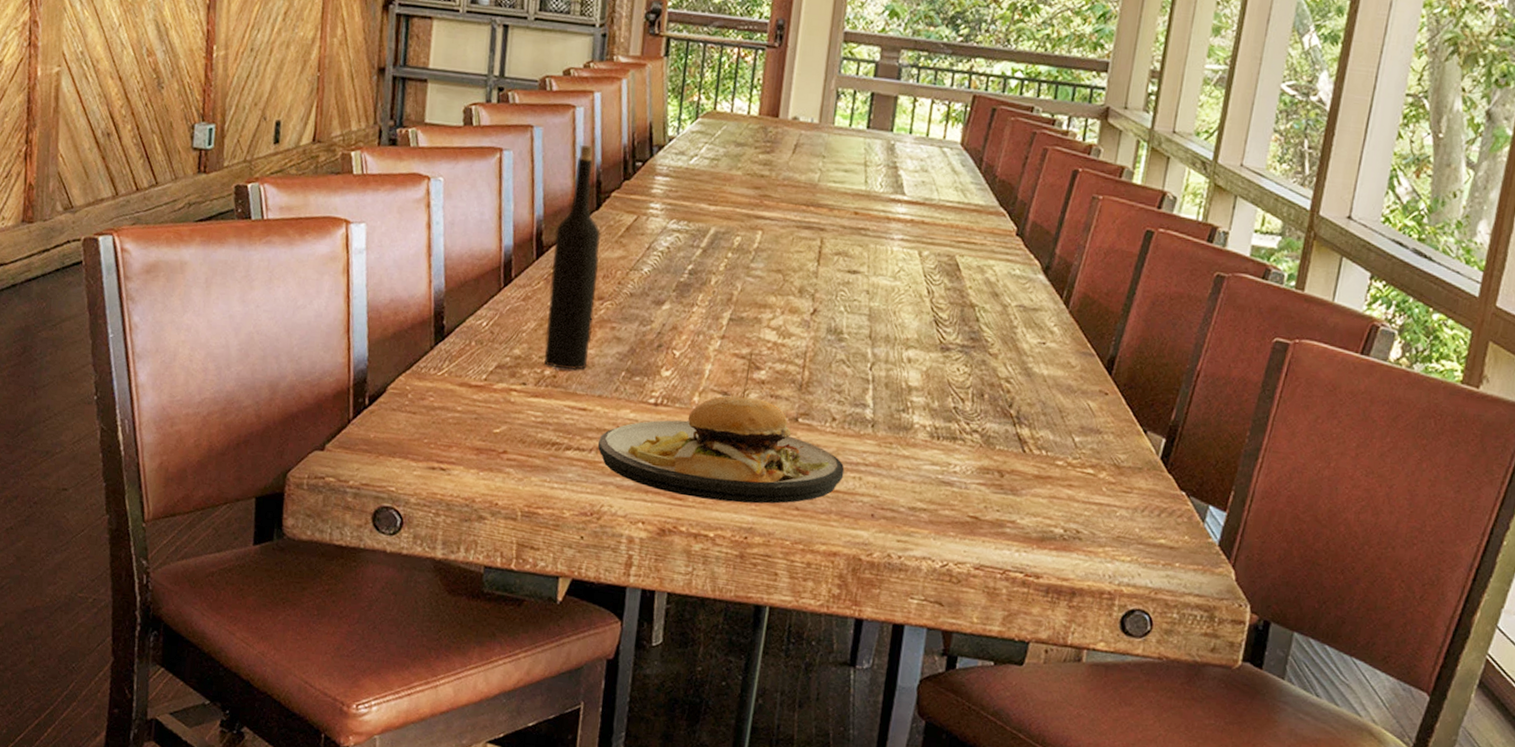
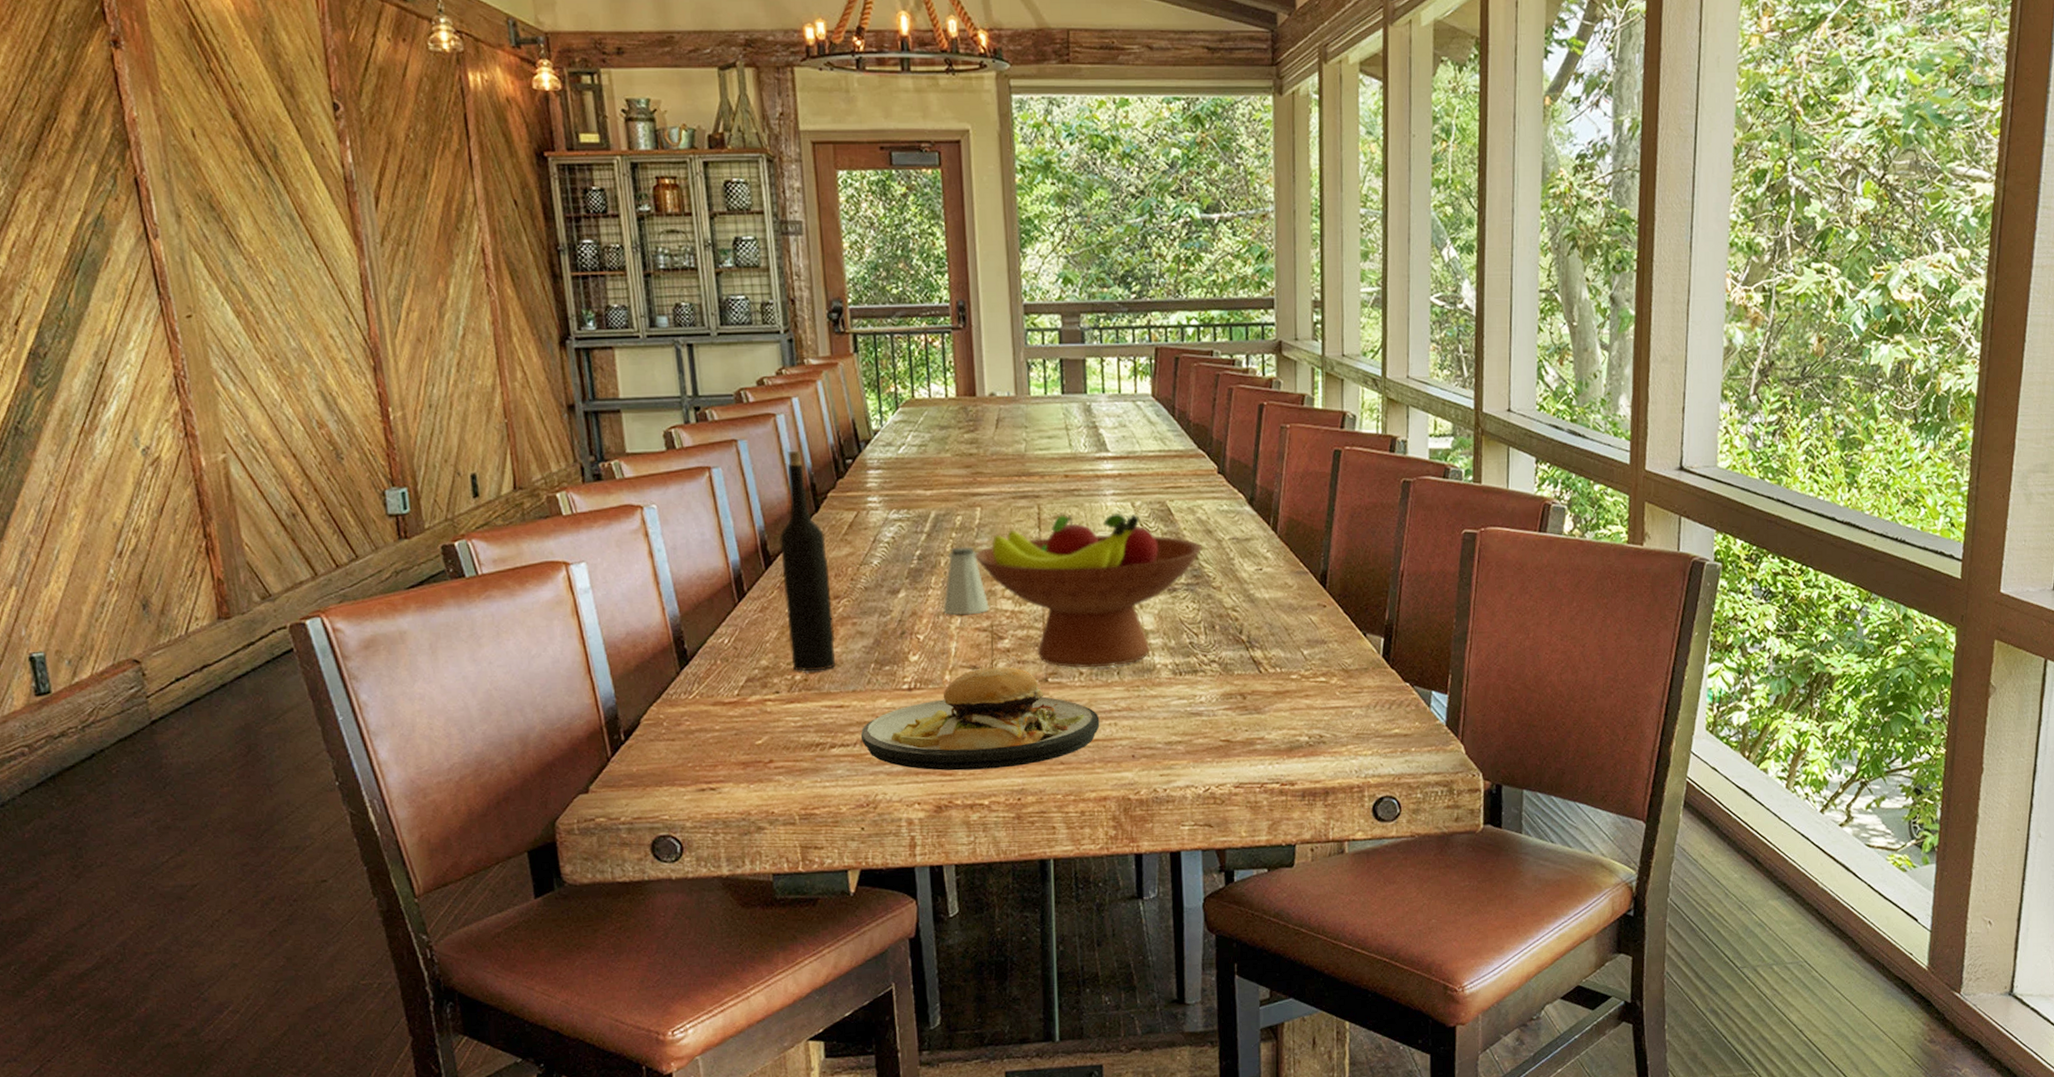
saltshaker: none [704,268,752,340] -> present [943,547,990,615]
fruit bowl: none [747,251,986,418] -> present [975,514,1203,669]

